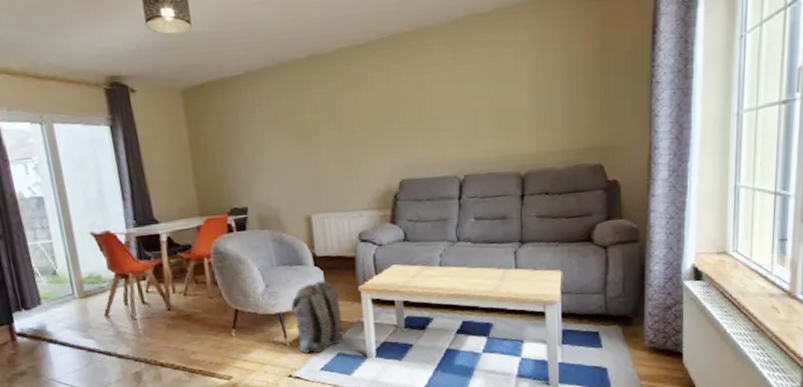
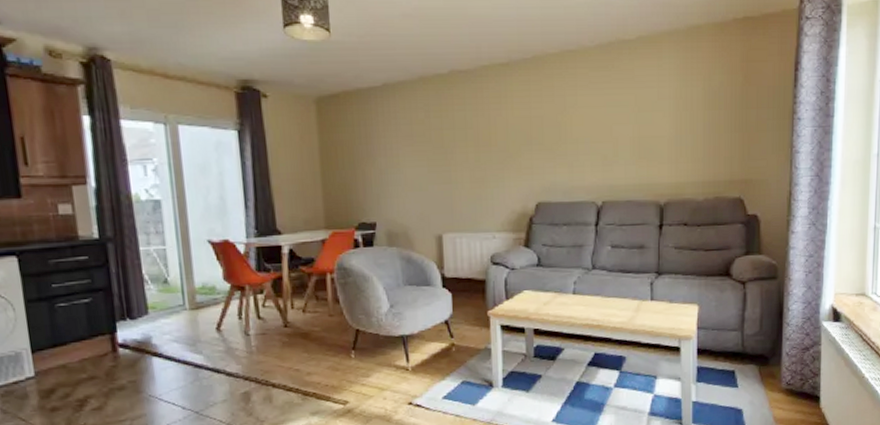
backpack: present [291,280,347,354] -> none [416,303,474,380]

